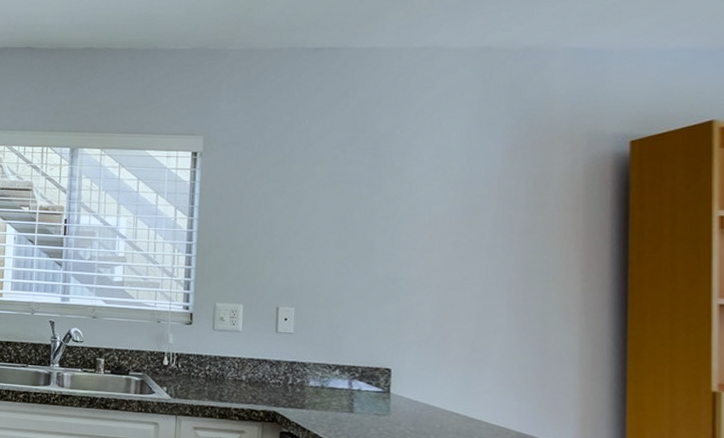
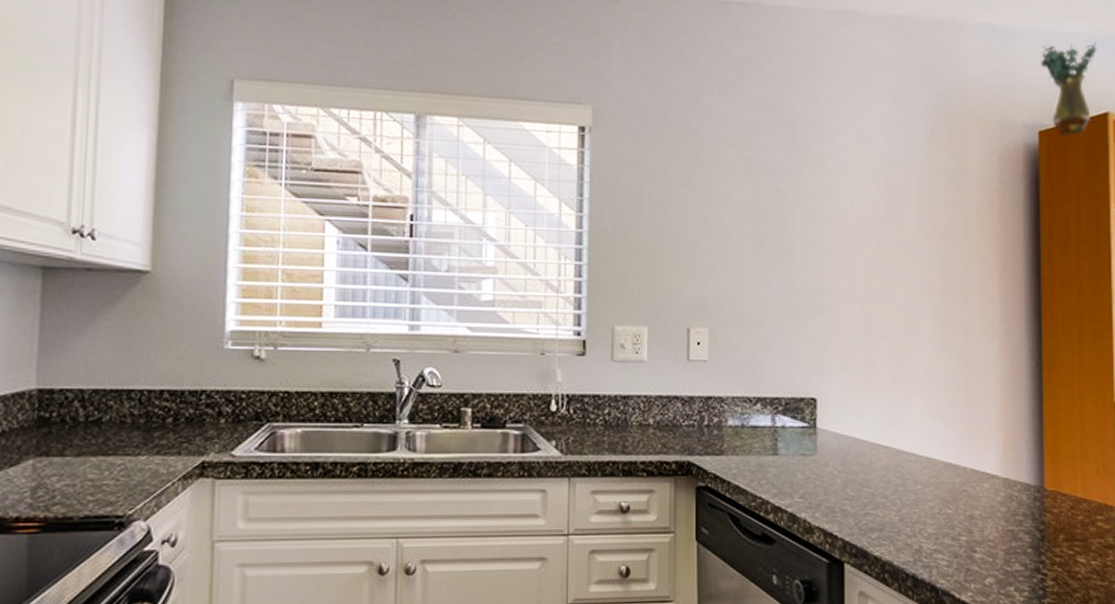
vase: none [634,56,701,145] -> present [1040,42,1097,137]

